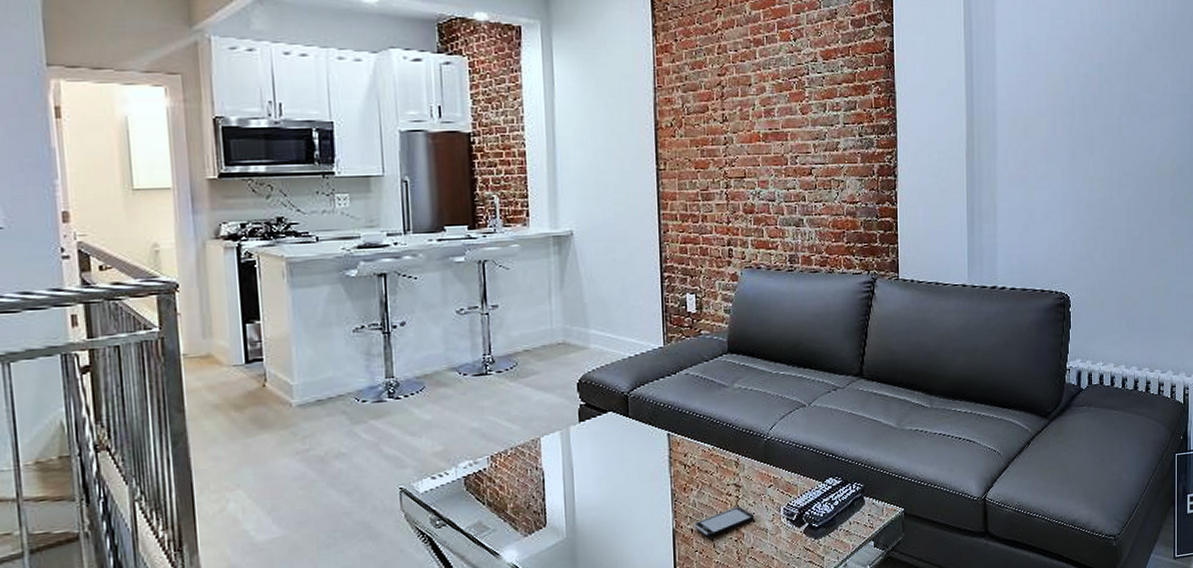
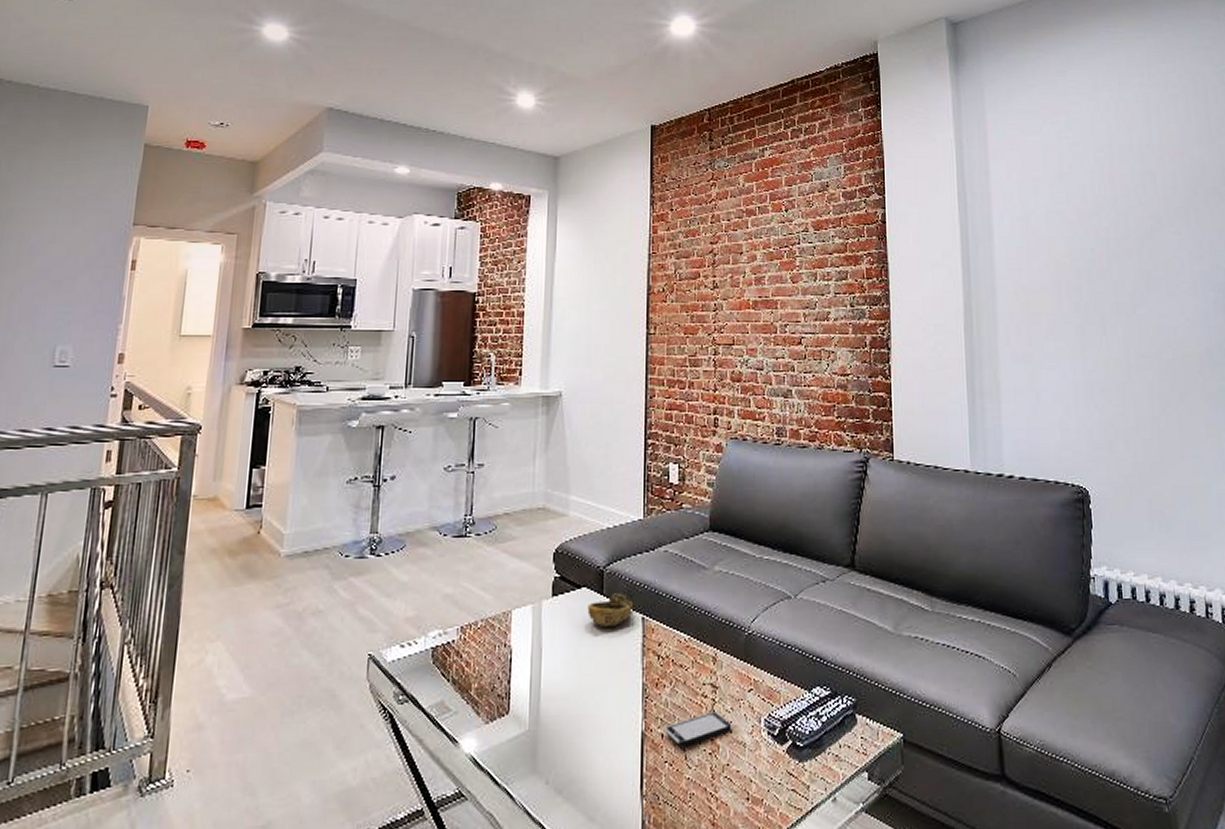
decorative bowl: none [614,414,659,446] -> present [587,593,634,628]

